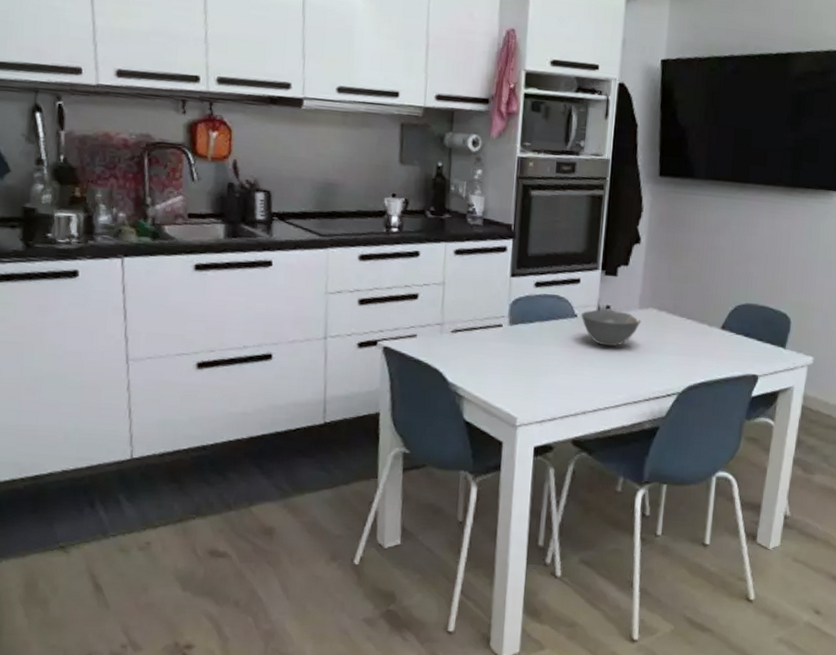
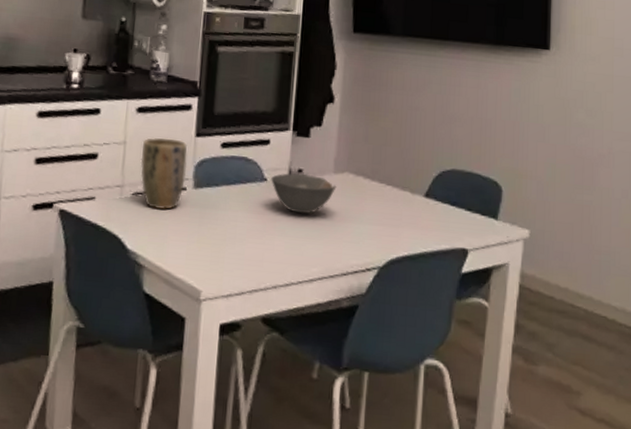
plant pot: none [459,278,503,346] -> present [140,138,187,210]

